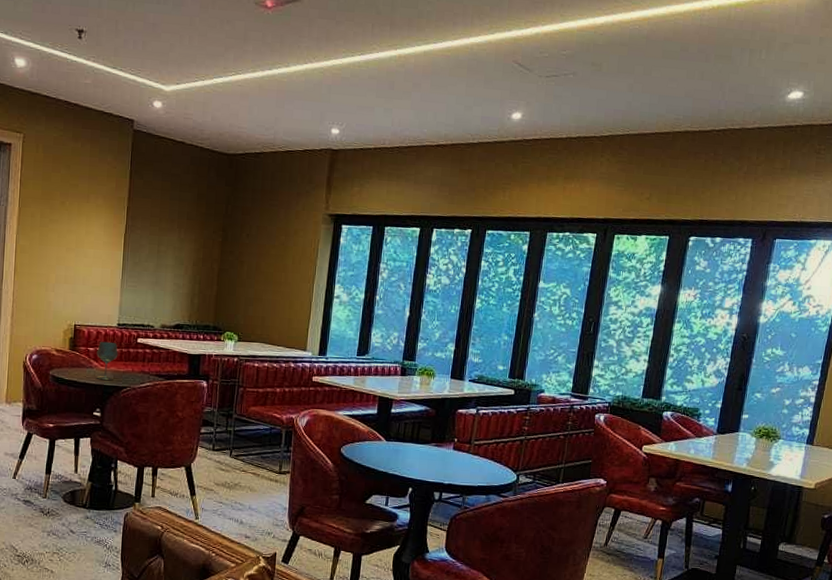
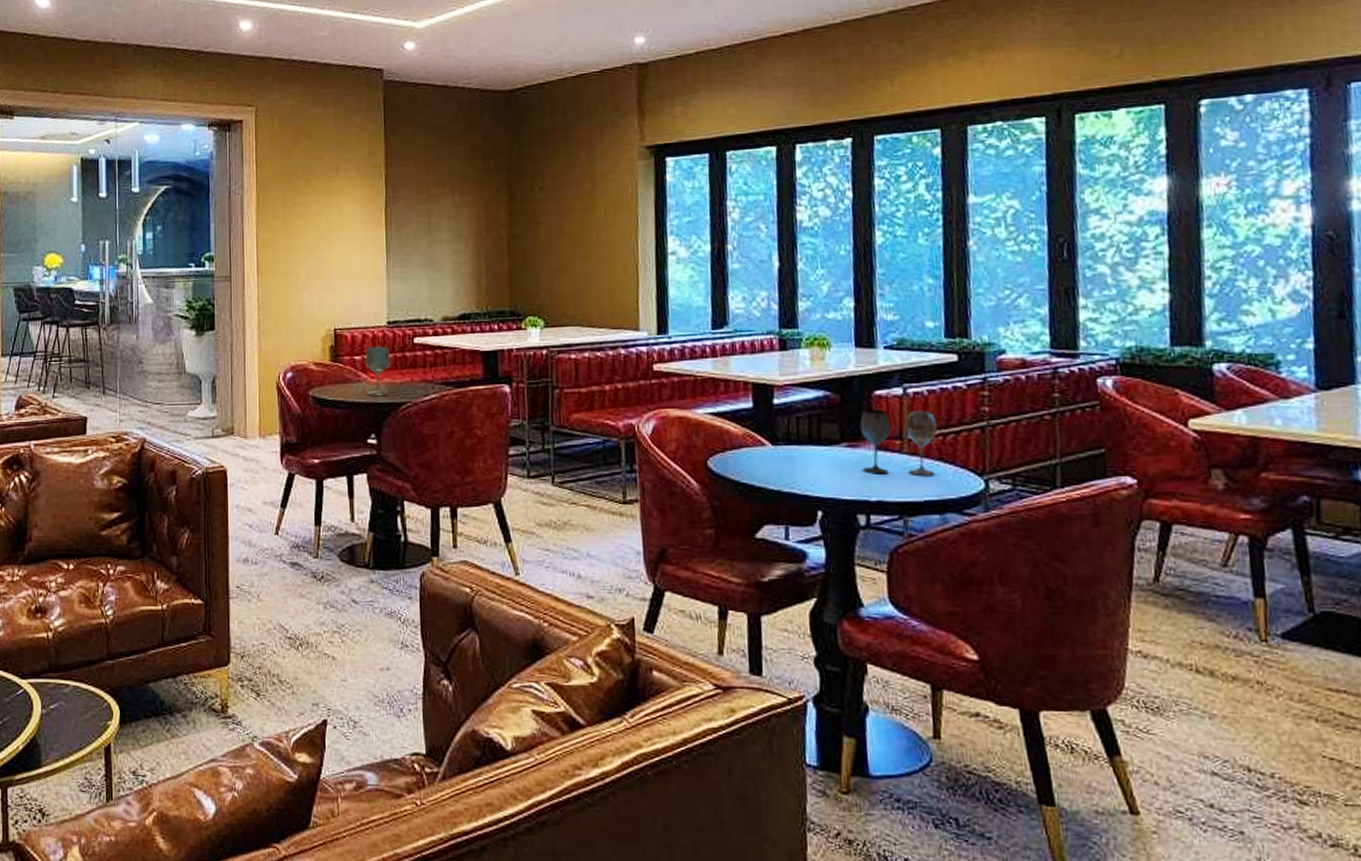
wineglass: none [443,421,494,469] -> present [859,408,937,476]

